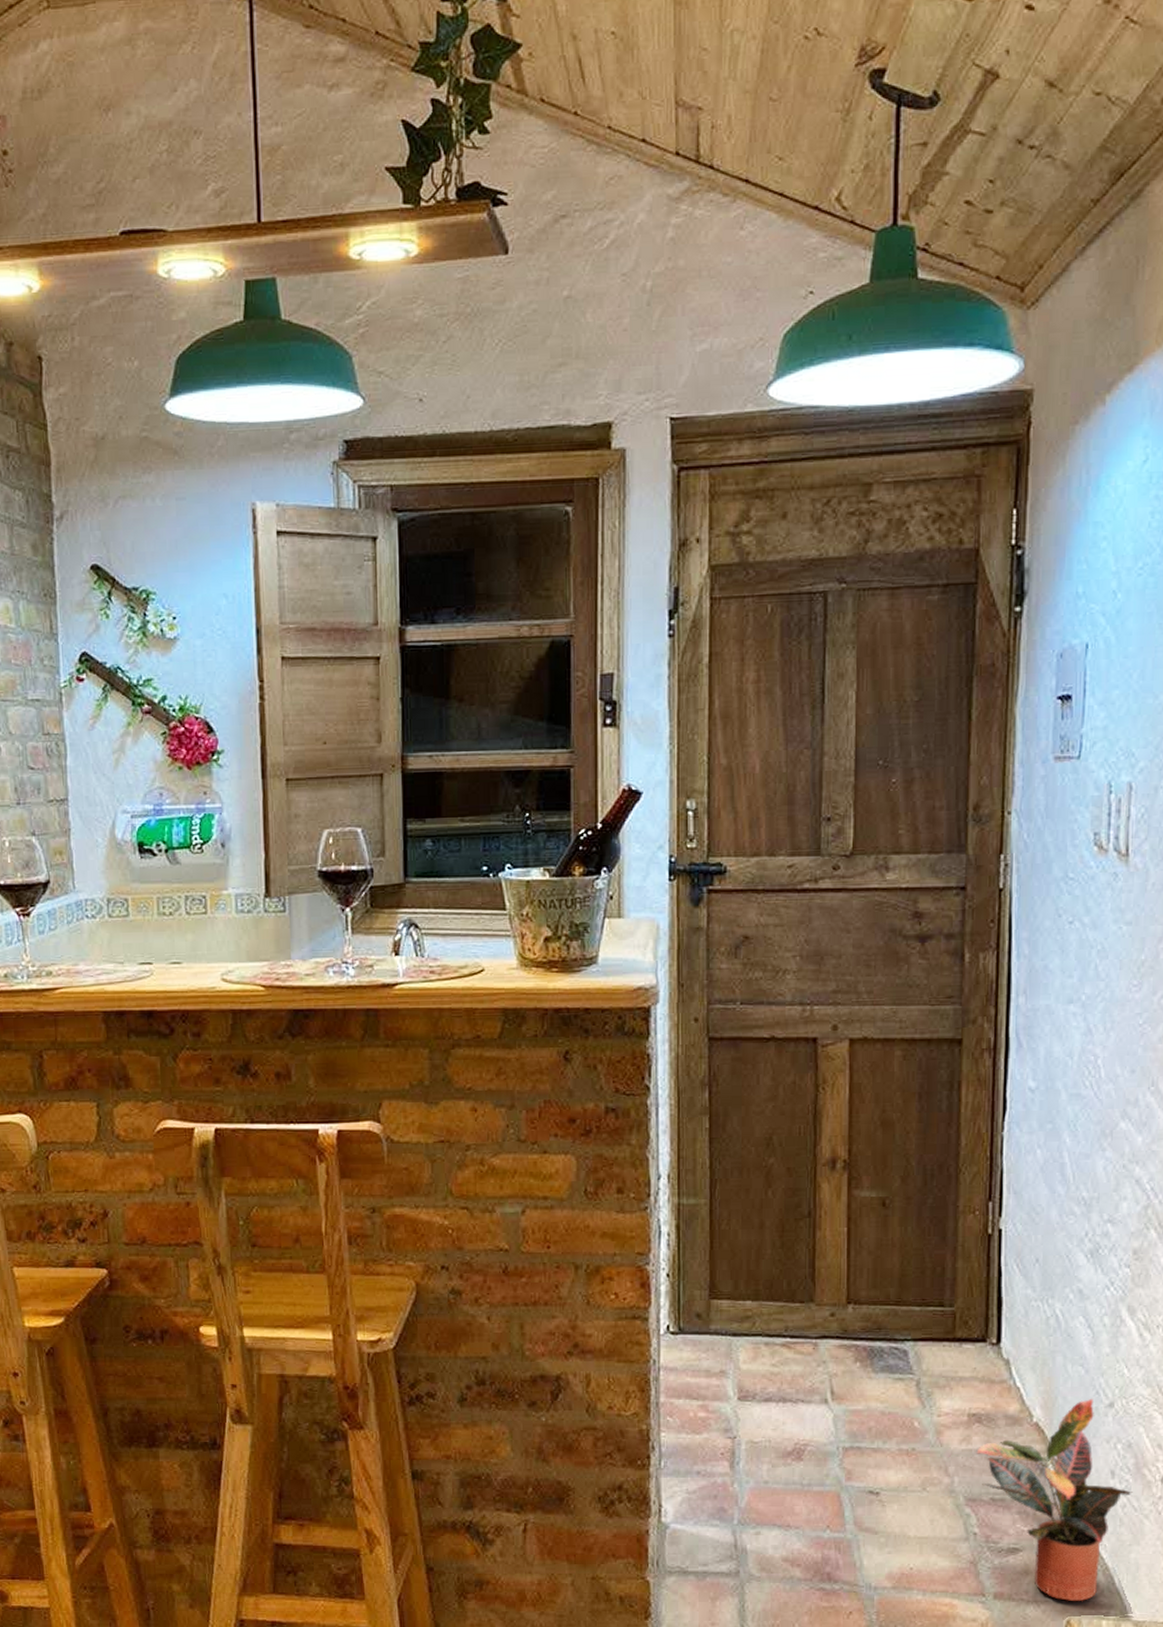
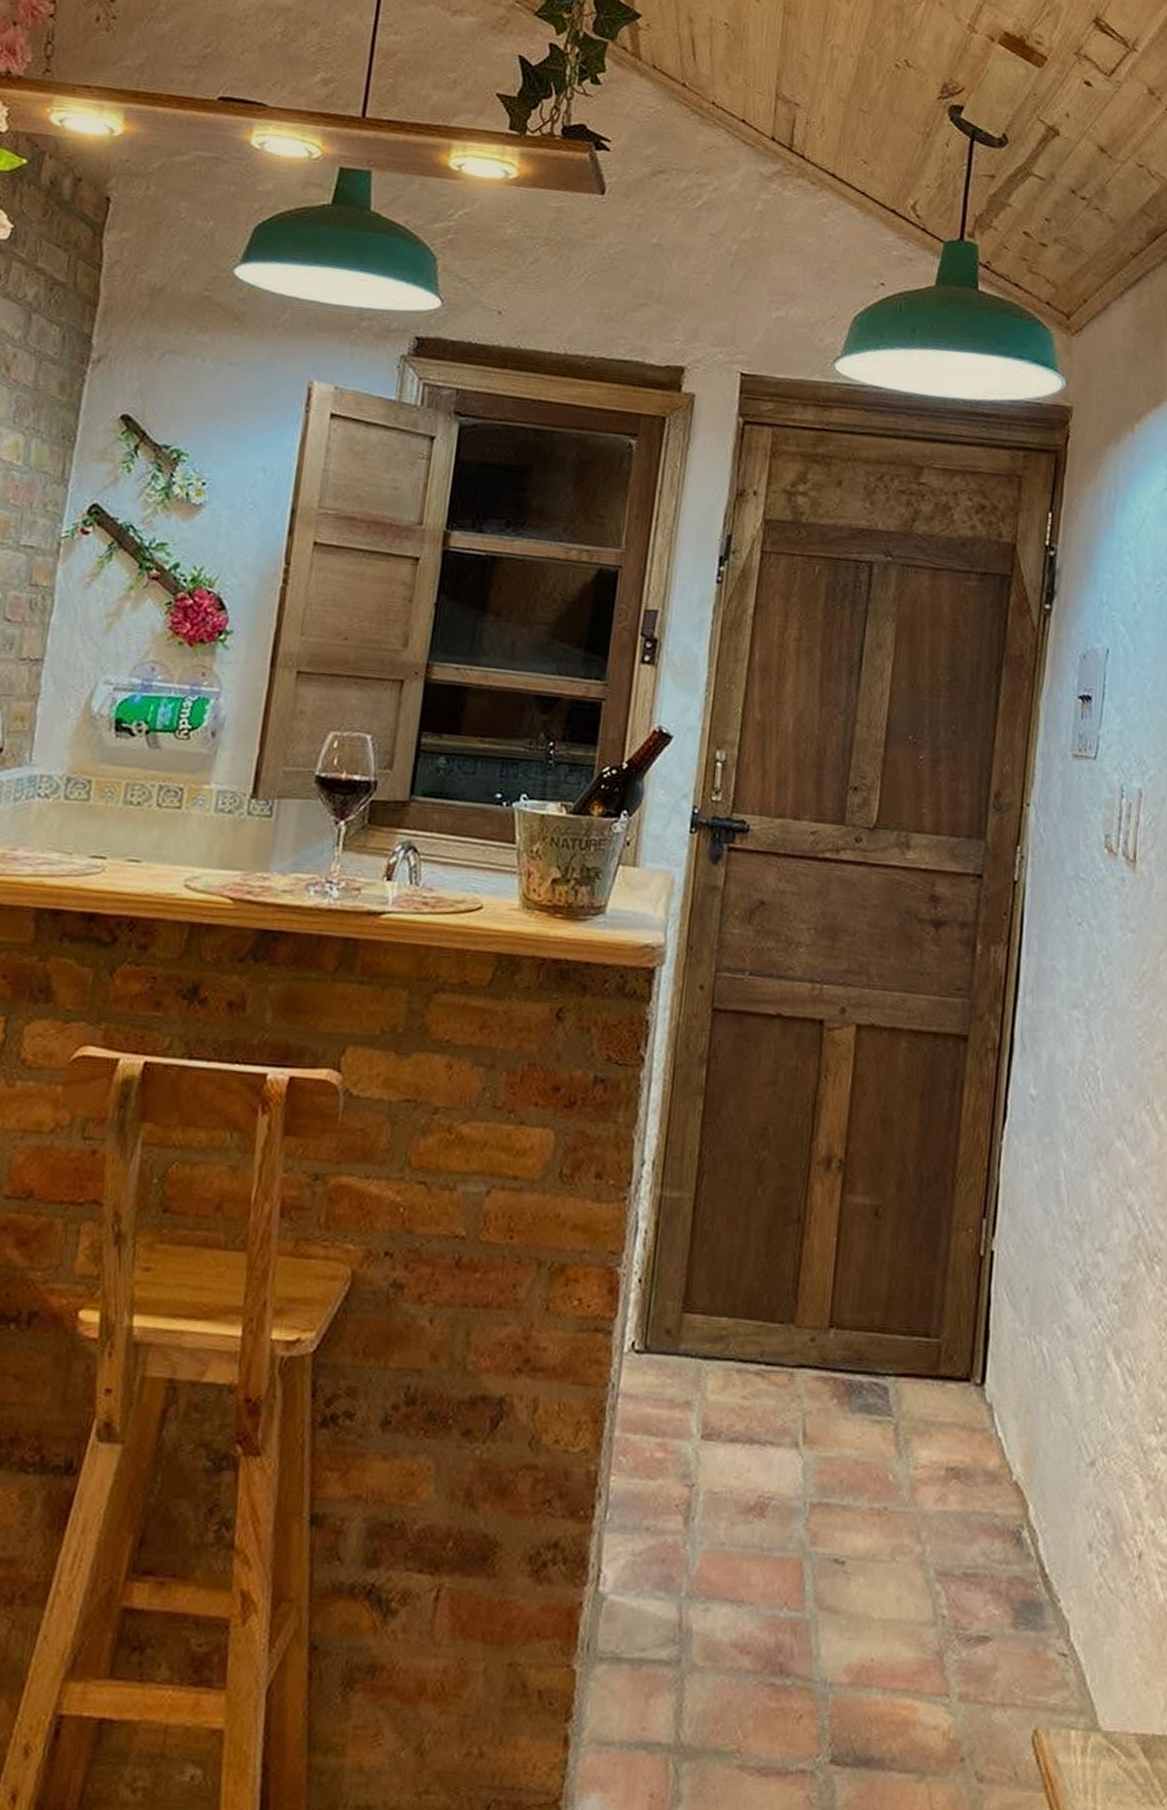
potted plant: present [976,1398,1133,1601] -> none [951,1454,1109,1705]

